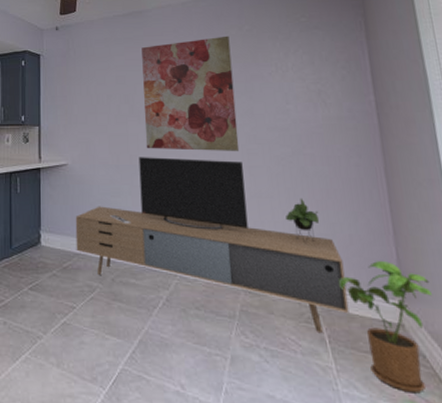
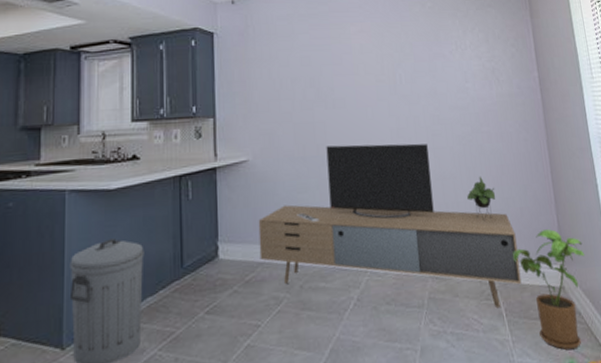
wall art: present [141,35,240,151] -> none [327,13,425,137]

